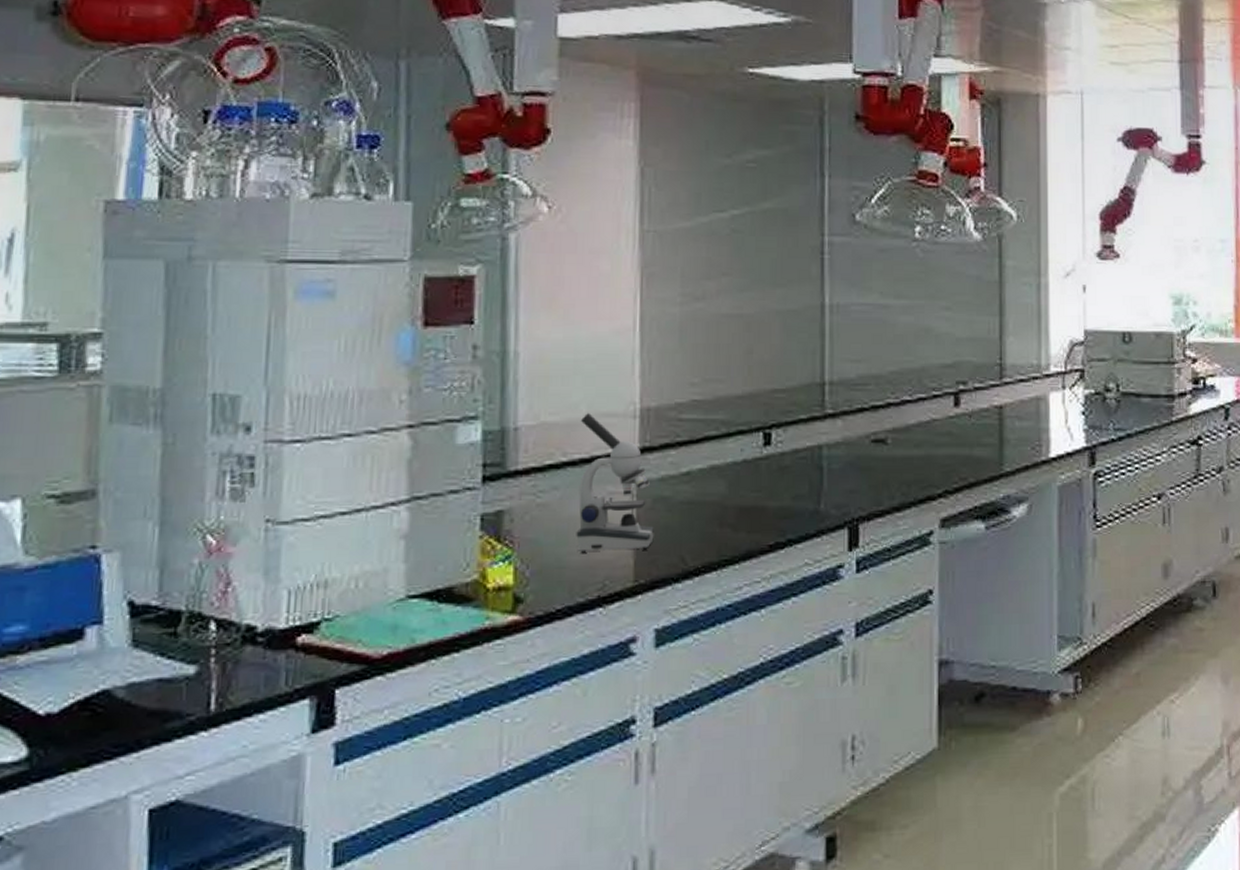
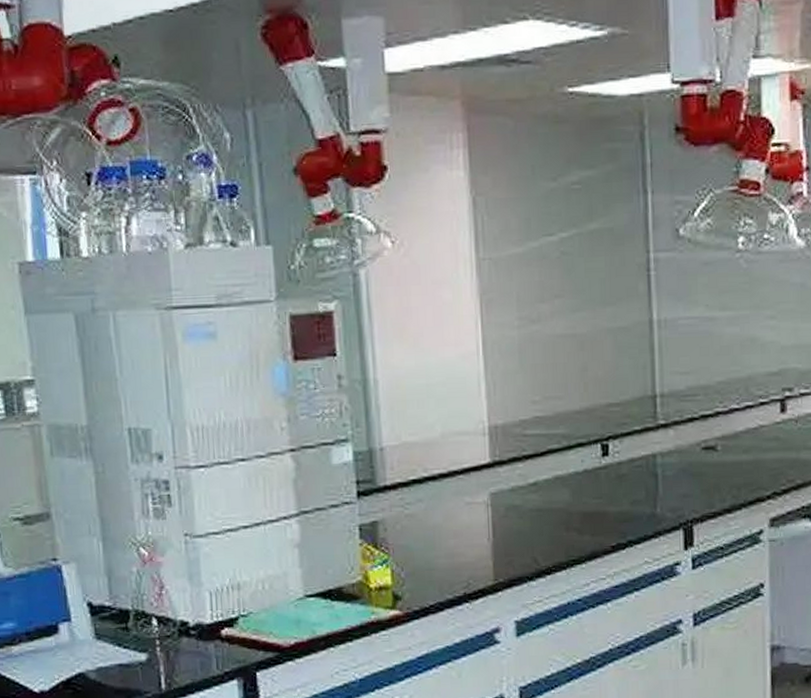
microscope: present [576,413,654,554] -> none [436,433,509,557]

